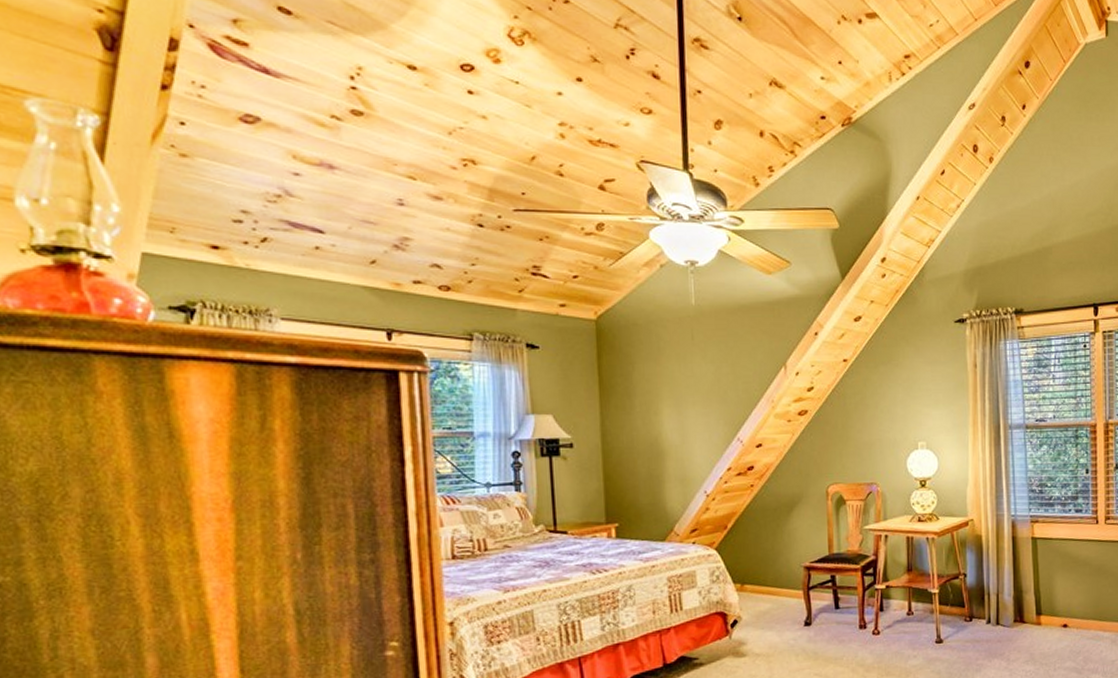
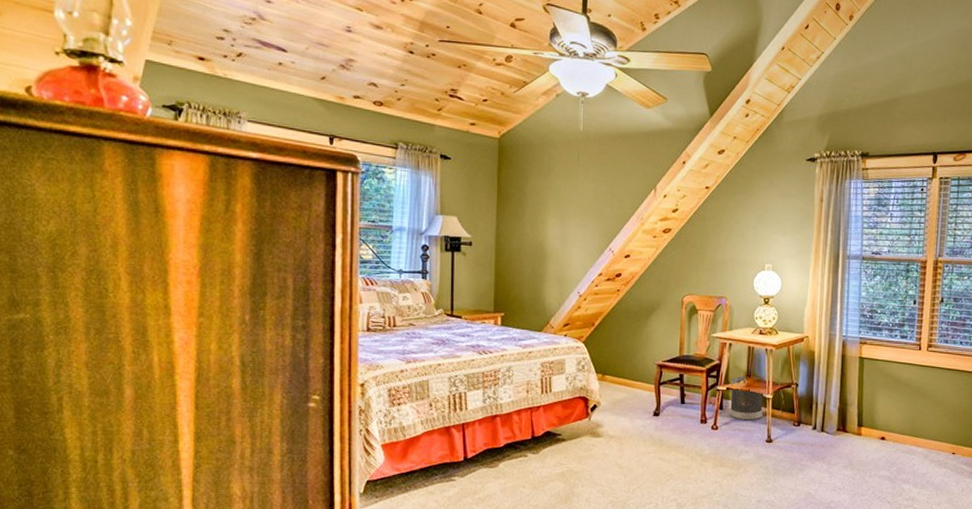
wastebasket: none [891,570,929,622] -> present [730,376,763,421]

